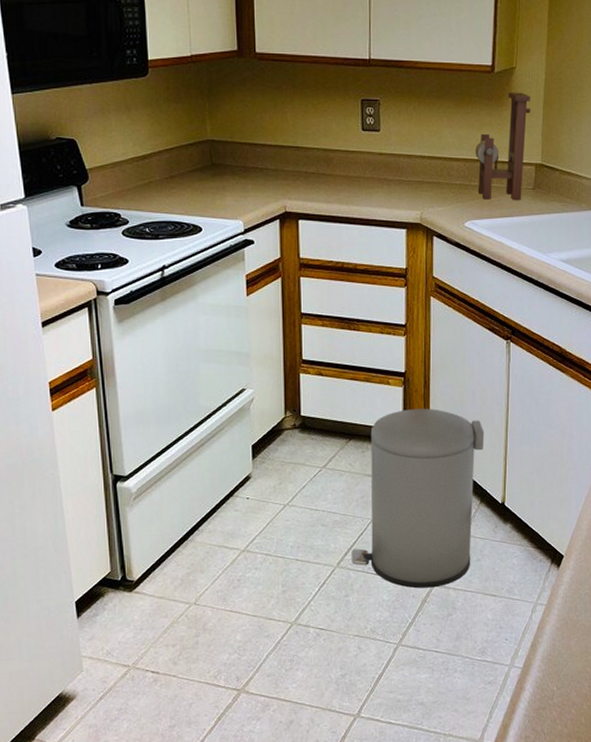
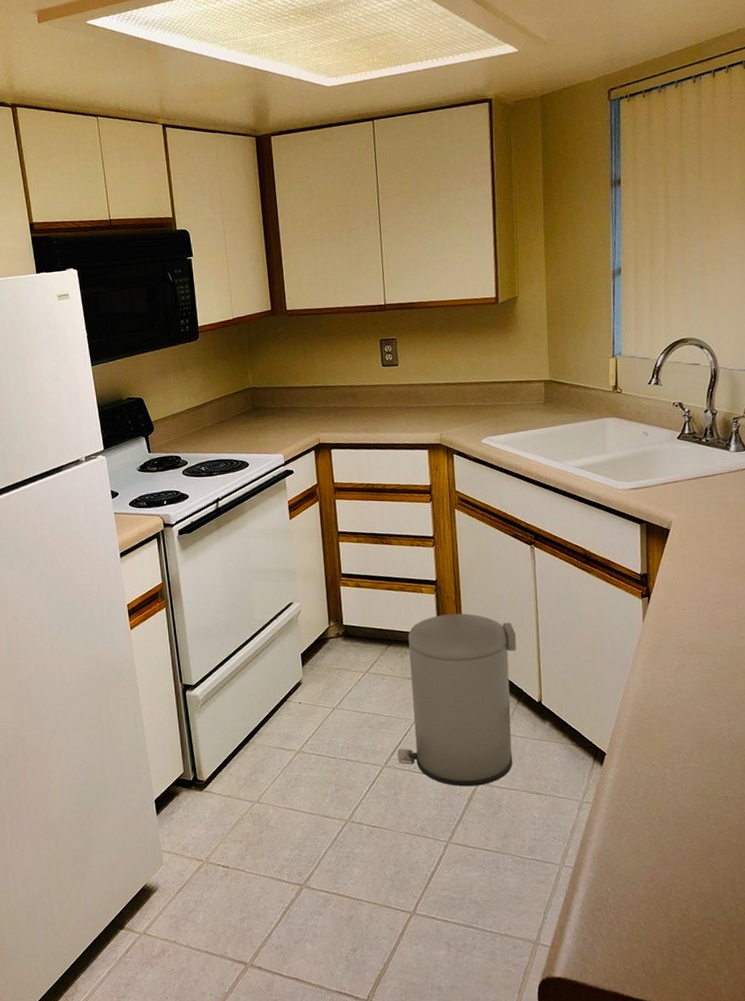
paper towel holder: present [474,92,530,200] -> none [486,318,535,417]

